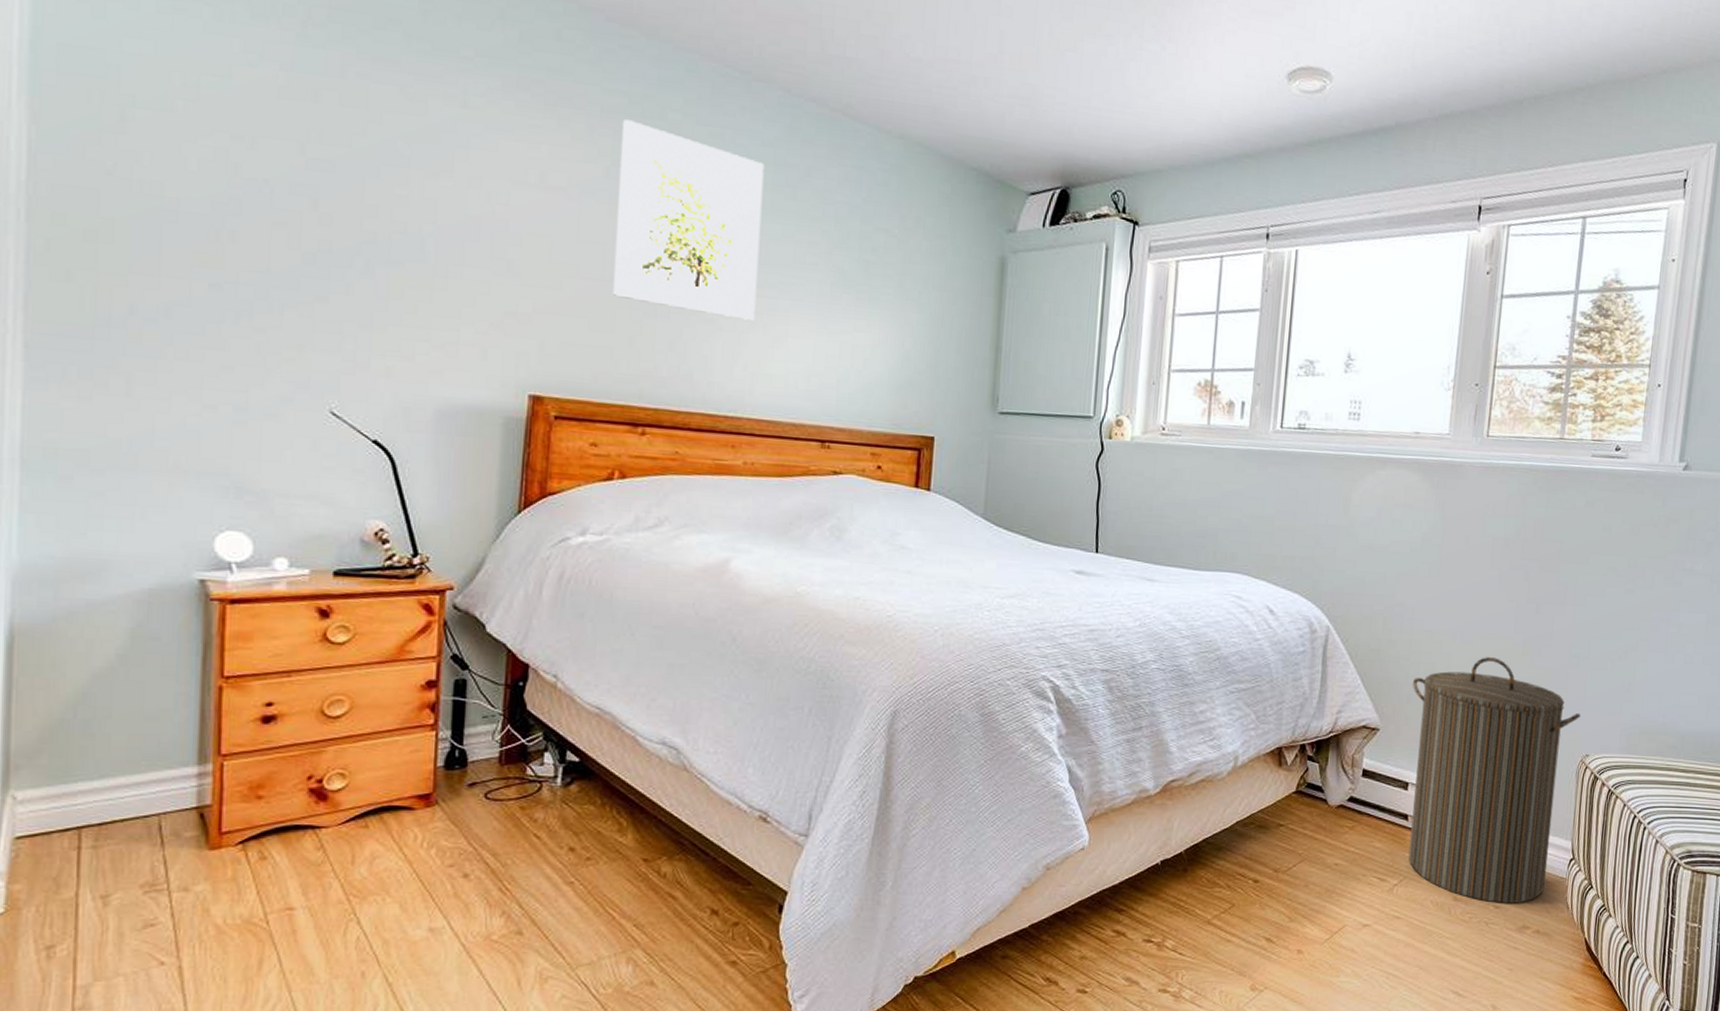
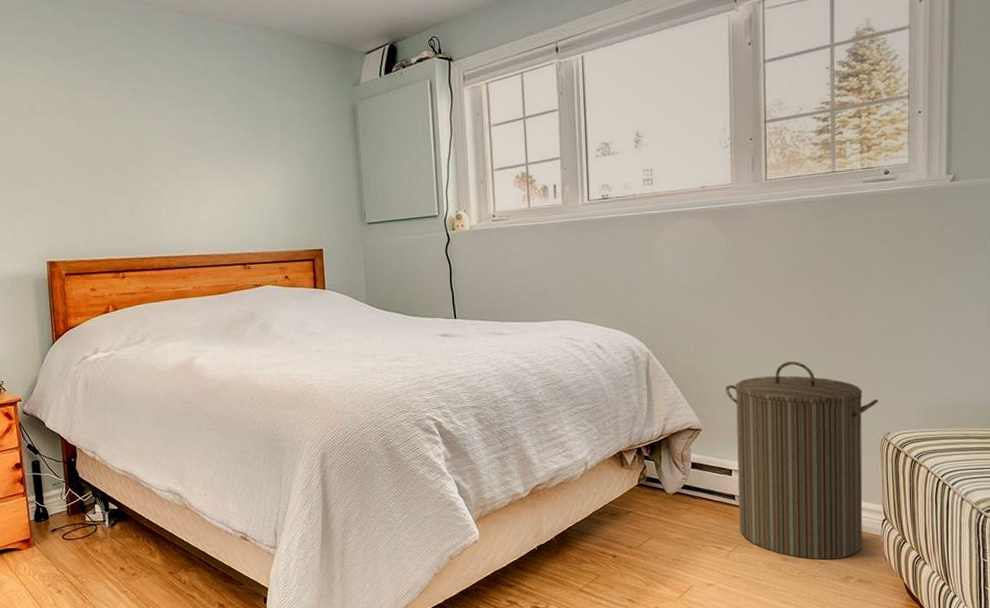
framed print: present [612,119,765,321] -> none [76,56,185,185]

